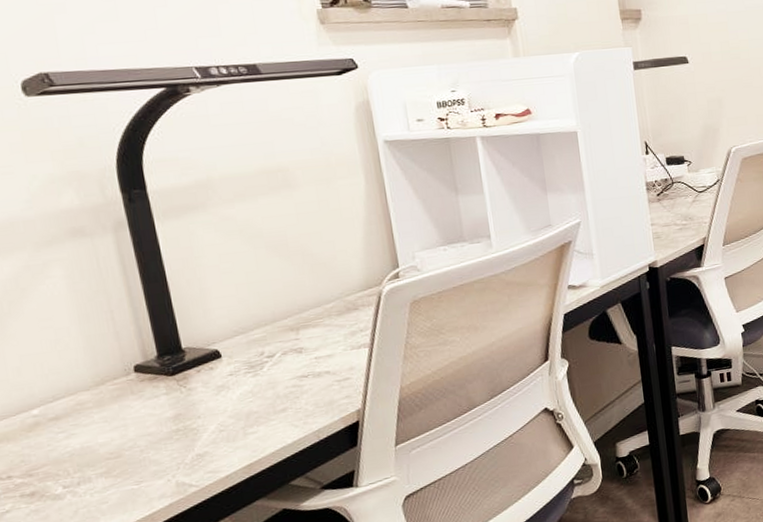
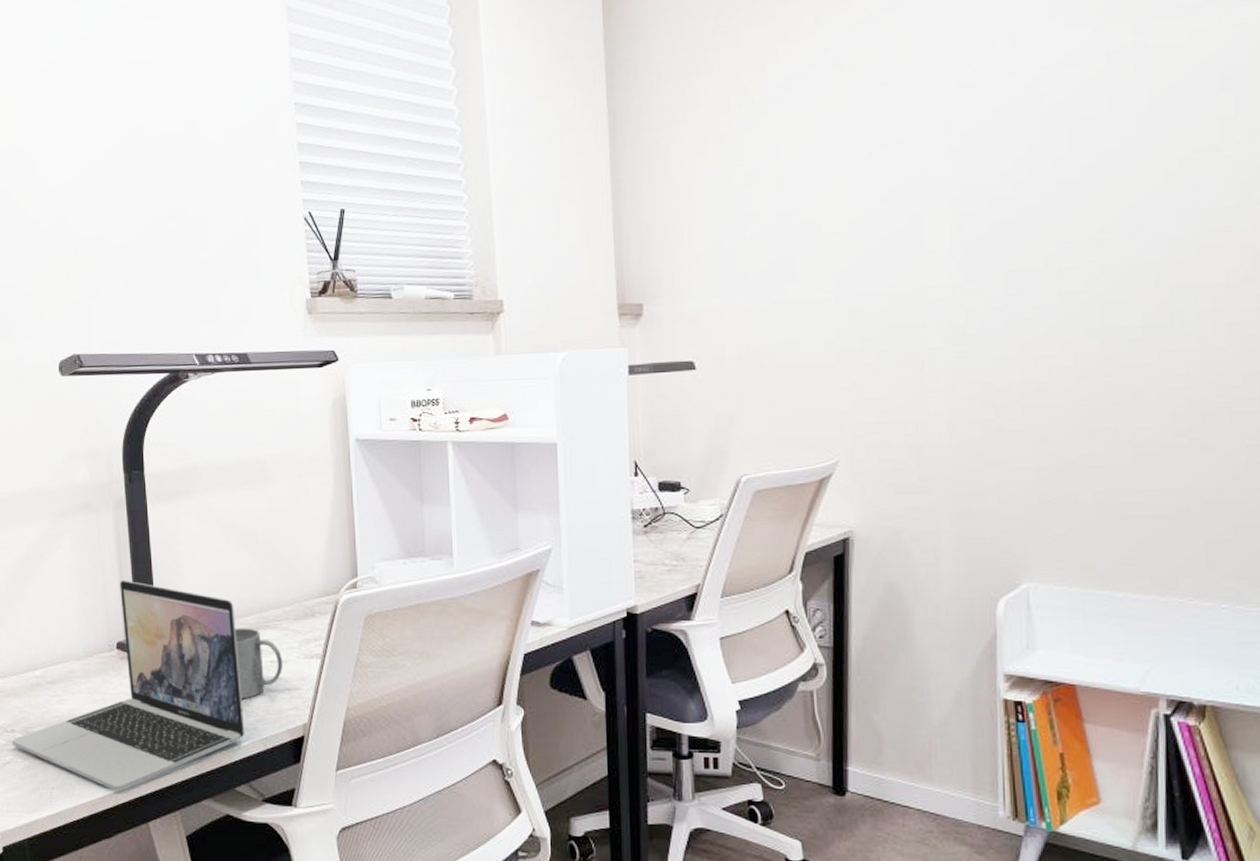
laptop: none [10,301,295,513] -> present [12,580,245,791]
mug: none [272,329,330,399] -> present [234,628,283,699]

